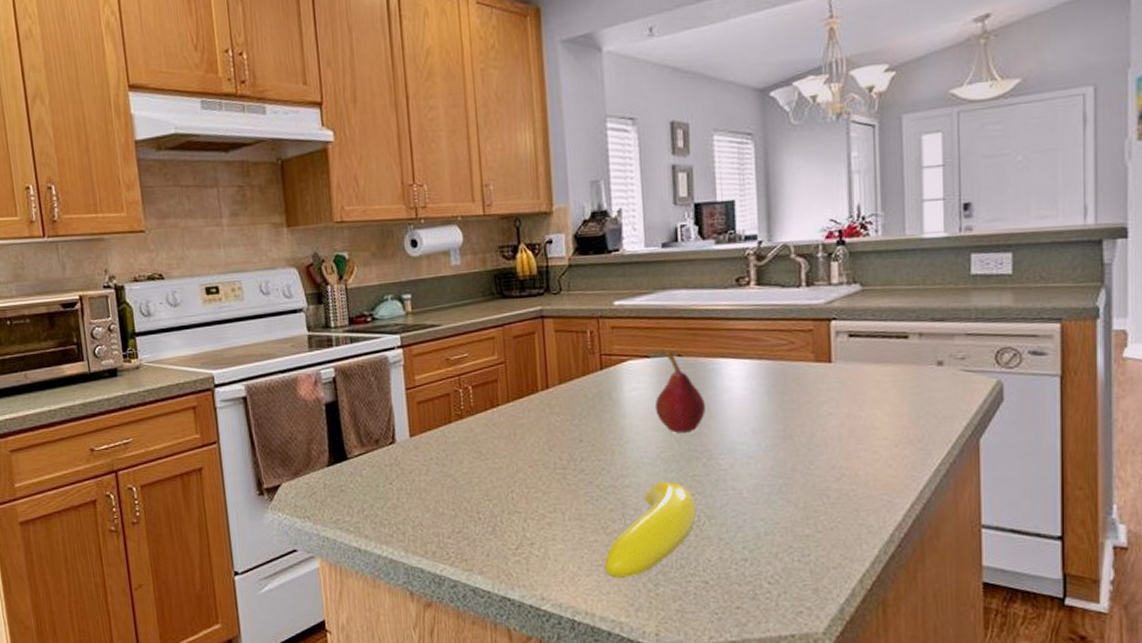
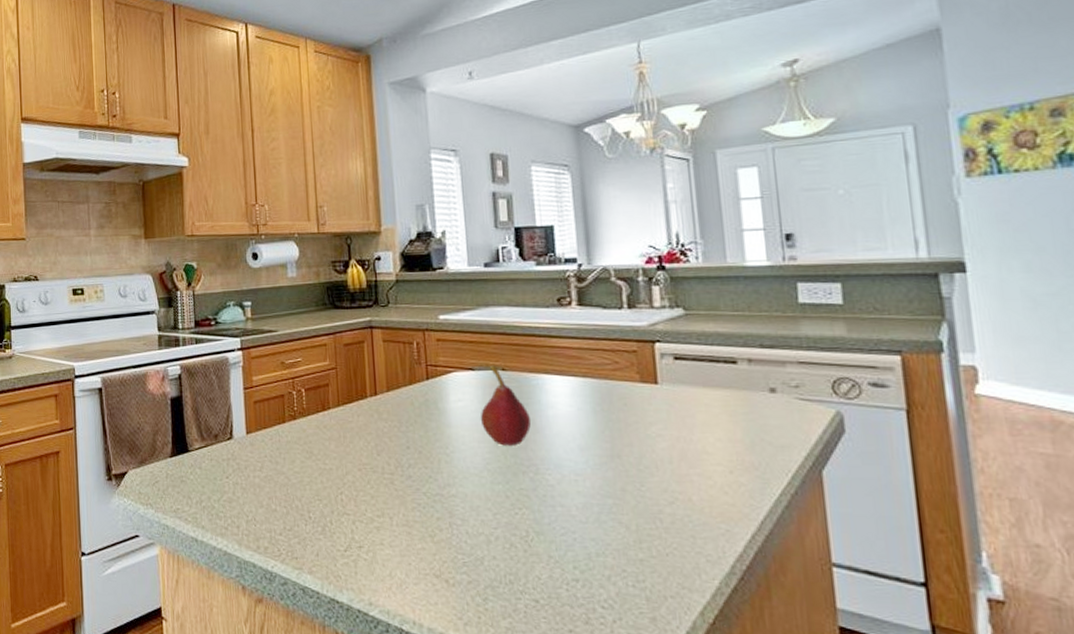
banana: present [604,481,697,578] -> none [431,493,525,589]

